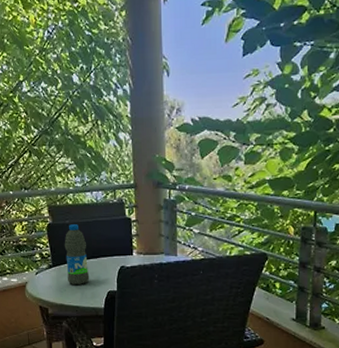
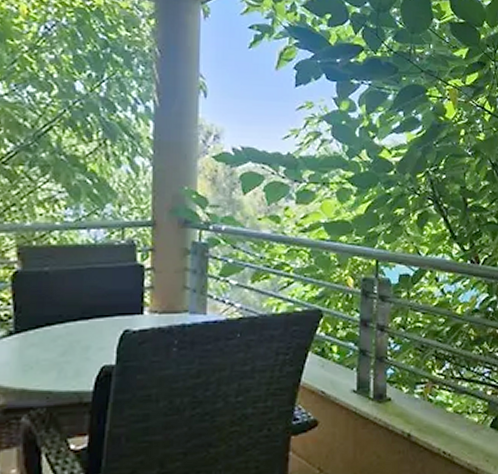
water bottle: present [64,224,90,284] -> none [37,272,74,359]

